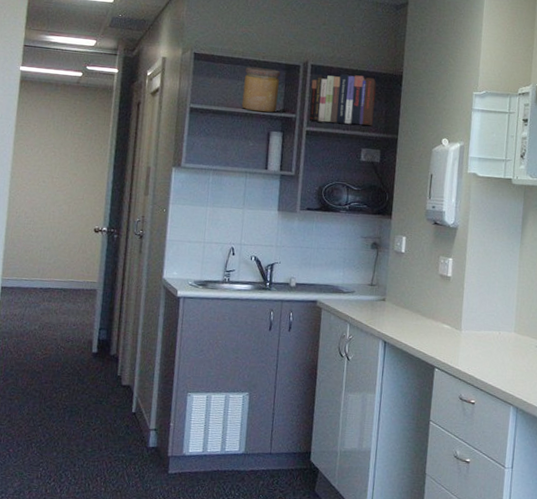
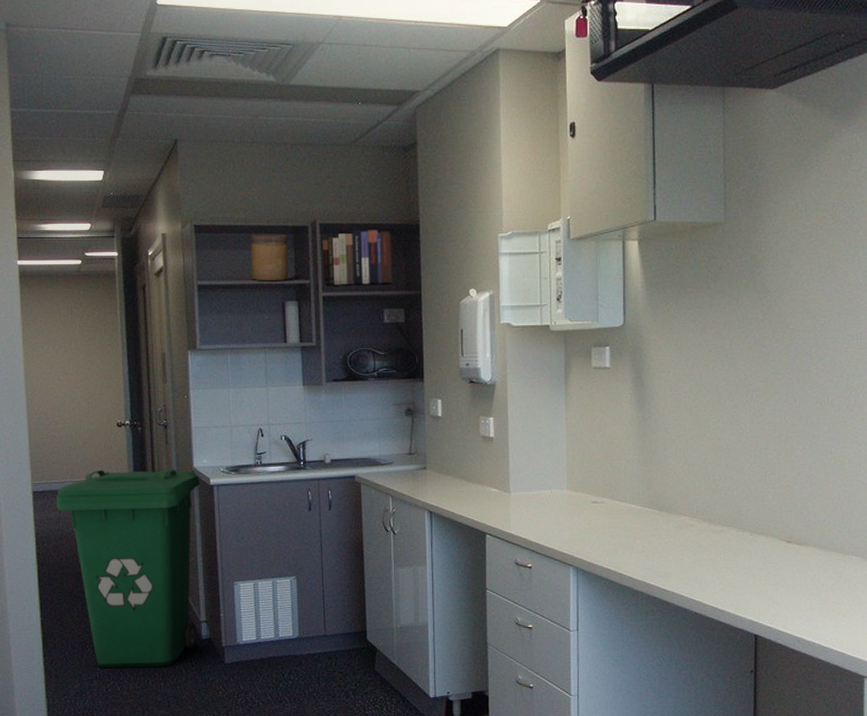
recycling bin: none [23,271,170,472] -> present [57,469,203,669]

